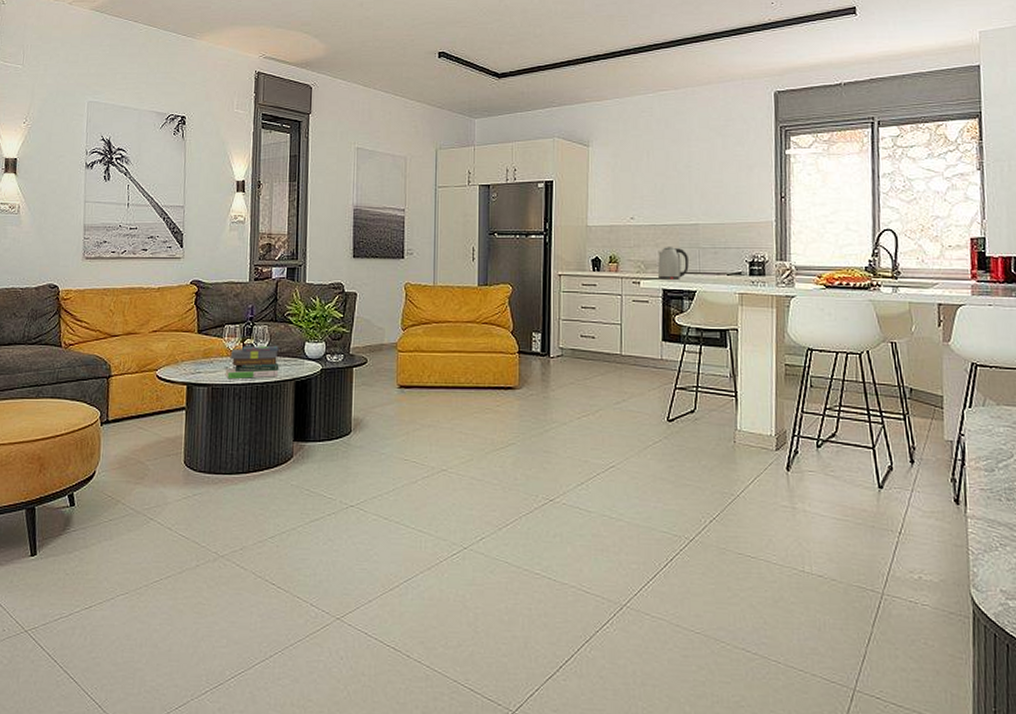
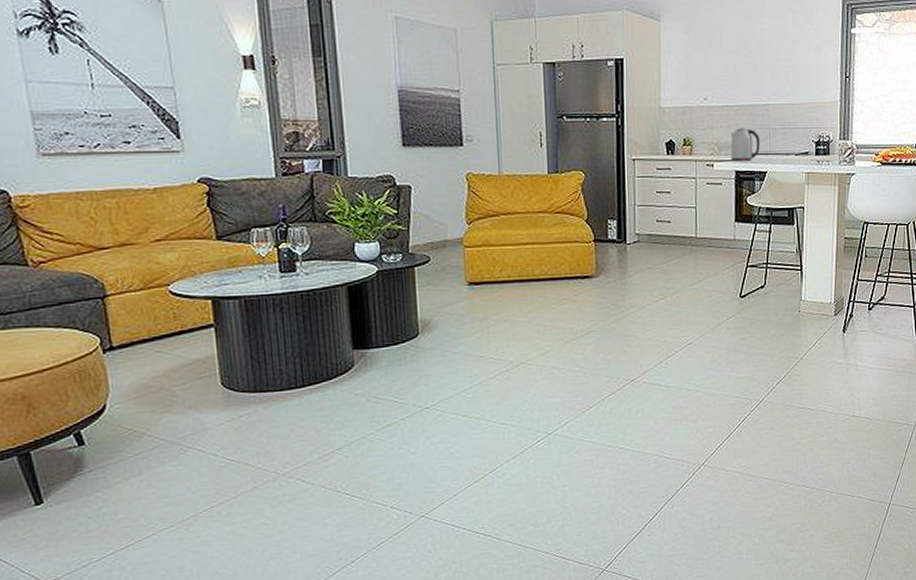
books: present [225,345,279,379] -> none [258,248,327,290]

